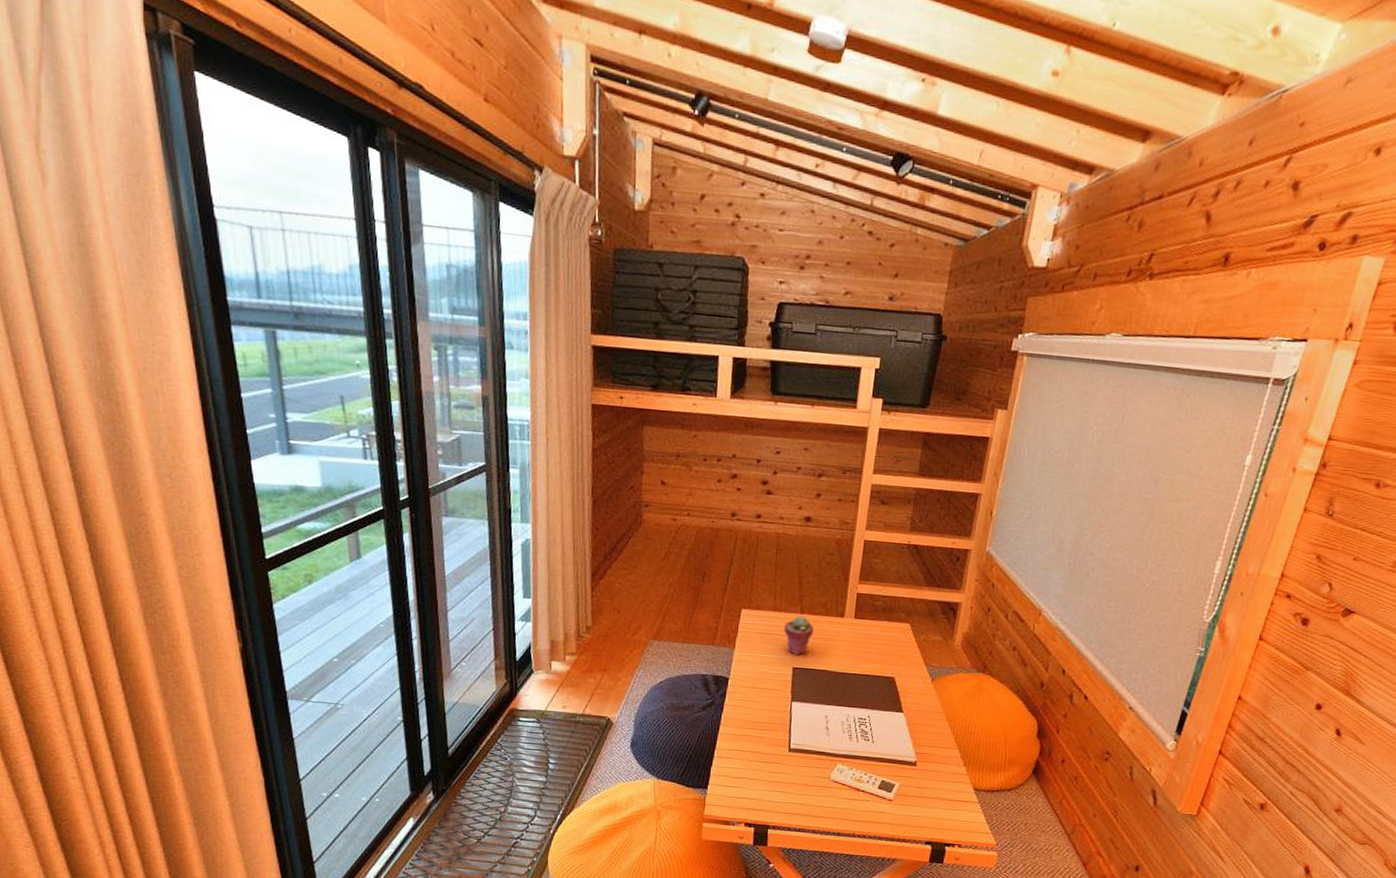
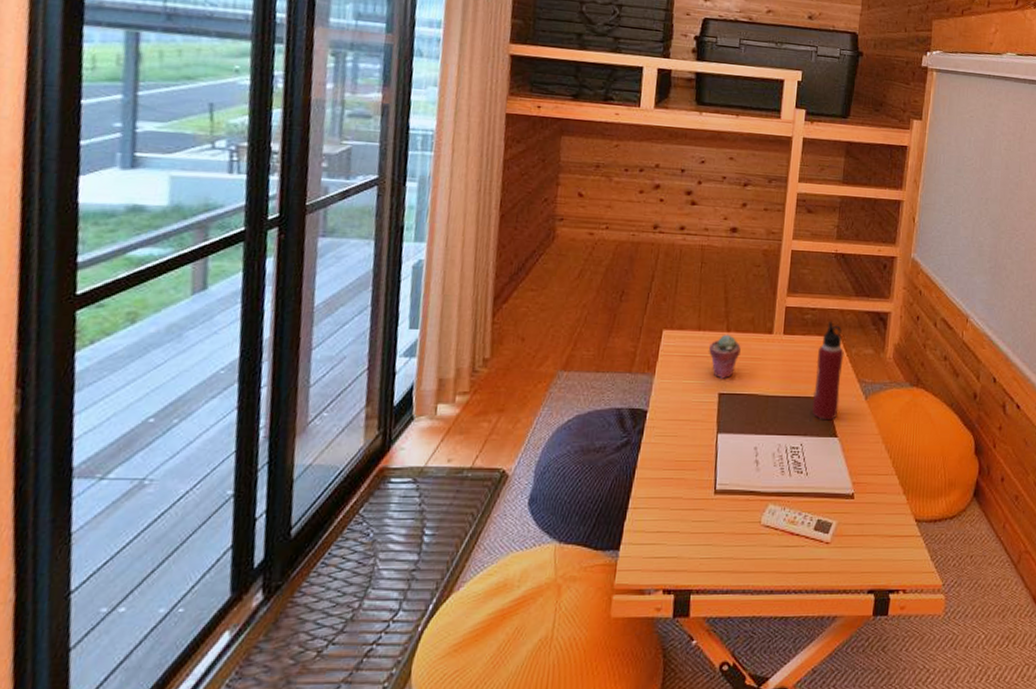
water bottle: none [879,608,913,698] -> present [811,321,844,421]

